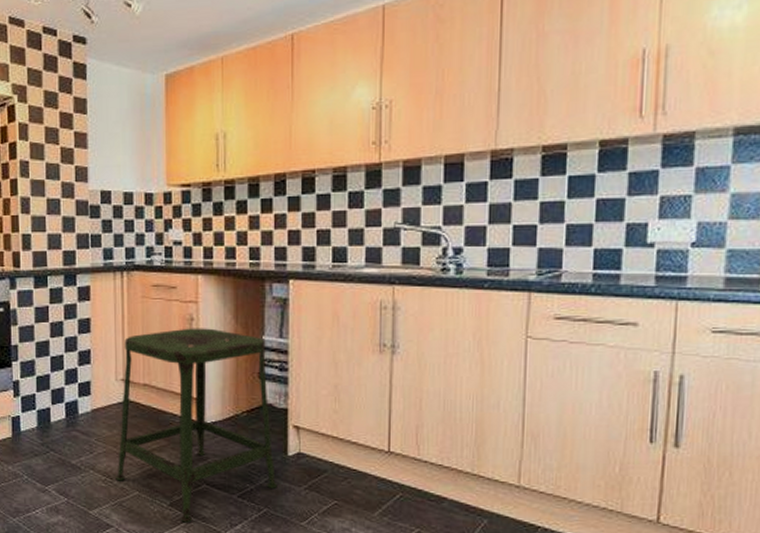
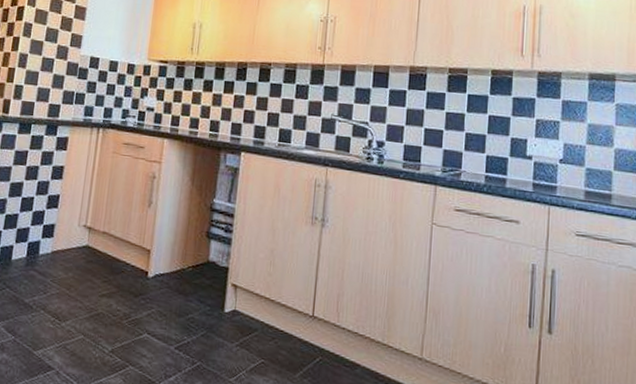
stool: present [115,328,277,523] -> none [64,184,216,371]

